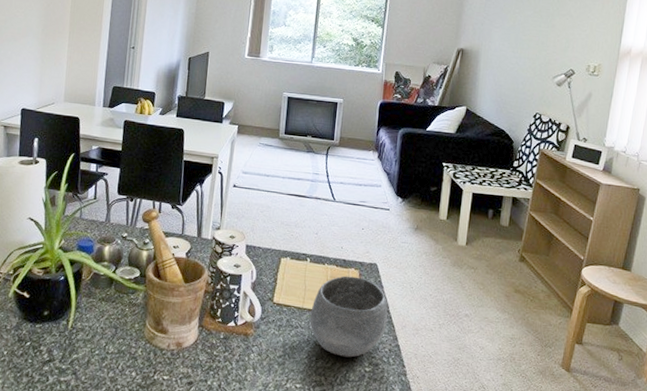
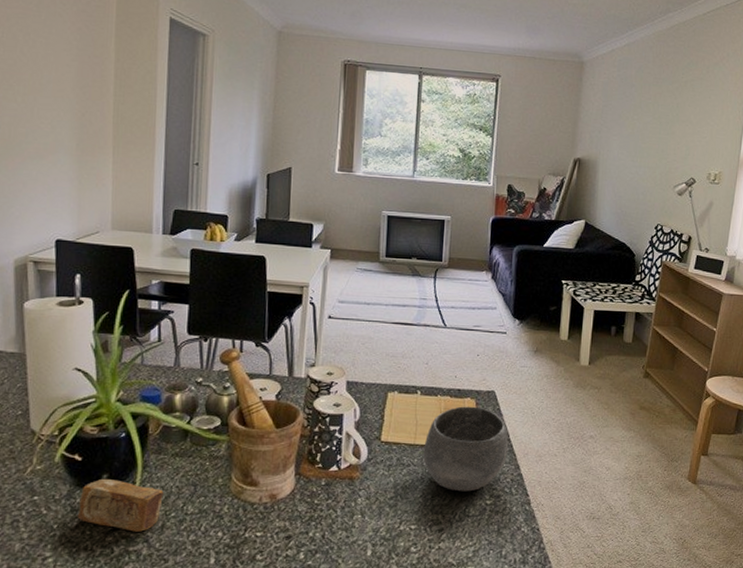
soap bar: none [22,314,91,365] -> present [77,478,164,532]

